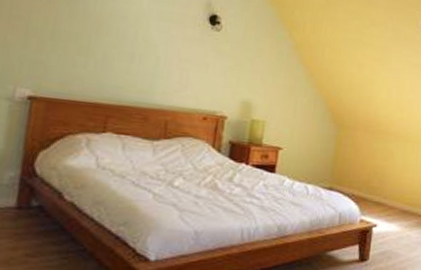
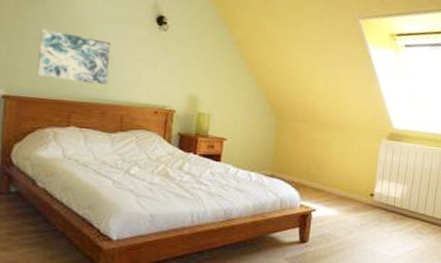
wall art: none [70,23,158,87] -> present [36,28,111,85]

